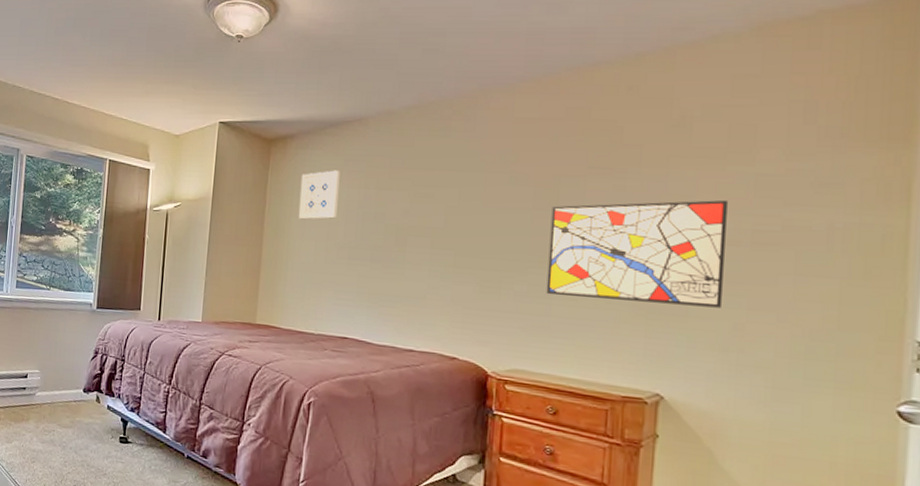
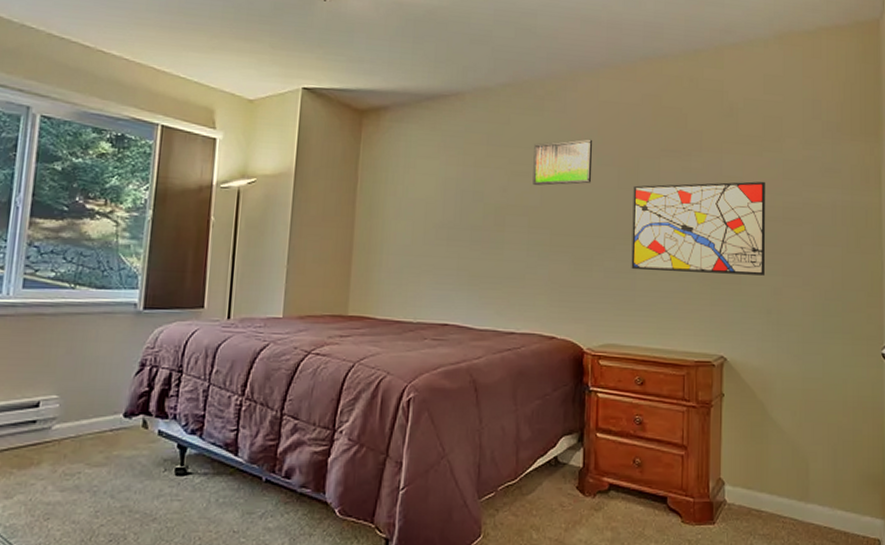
wall art: present [298,170,340,220] -> none [393,146,438,199]
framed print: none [436,158,505,207] -> present [532,139,593,186]

